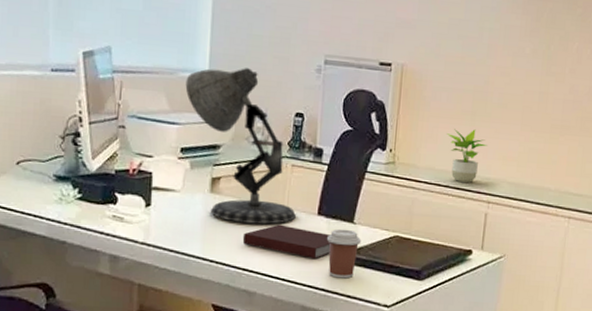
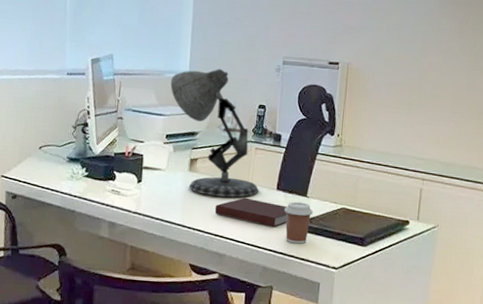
potted plant: present [446,129,487,183] -> none [386,117,422,162]

